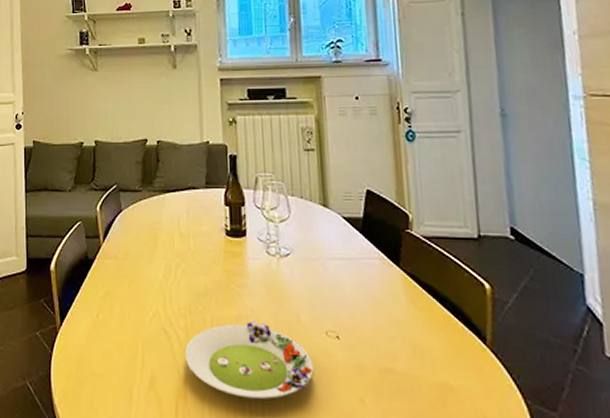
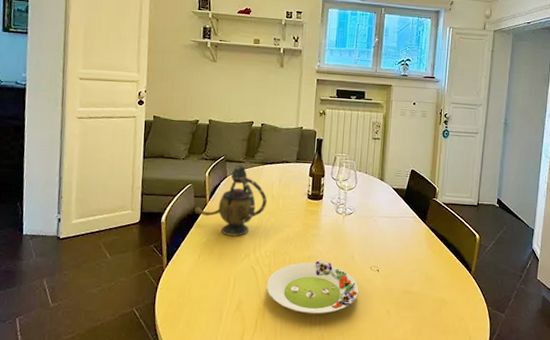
teapot: none [87,193,175,288] -> present [194,164,267,236]

